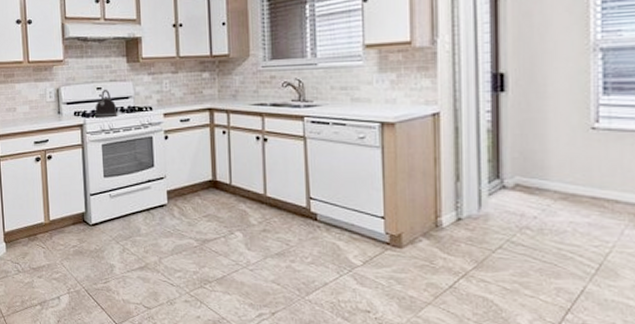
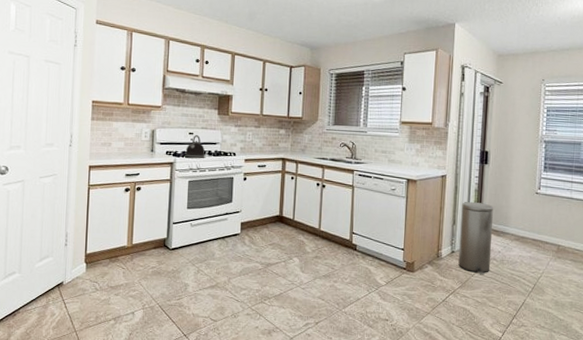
pedal bin: none [468,148,522,250] -> present [458,202,494,274]

